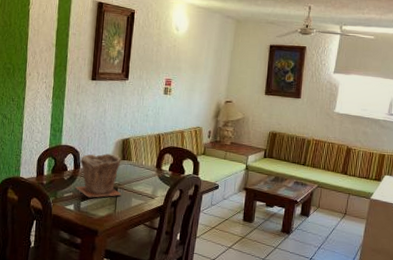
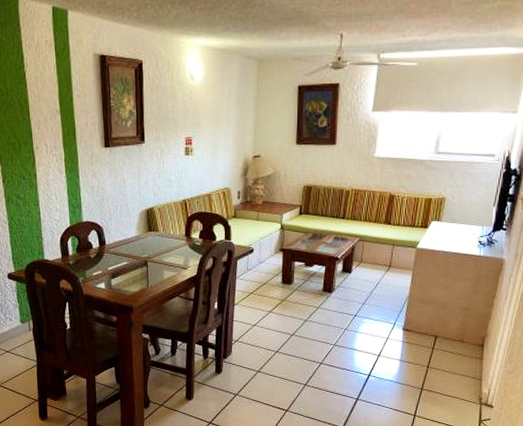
plant pot: present [75,153,122,198] -> none [103,226,153,274]

